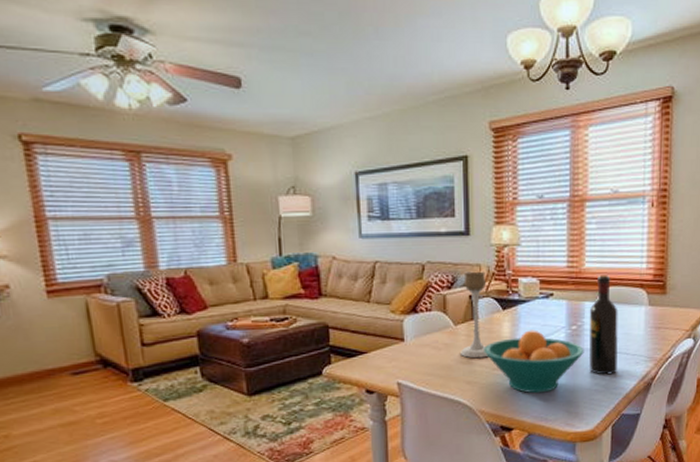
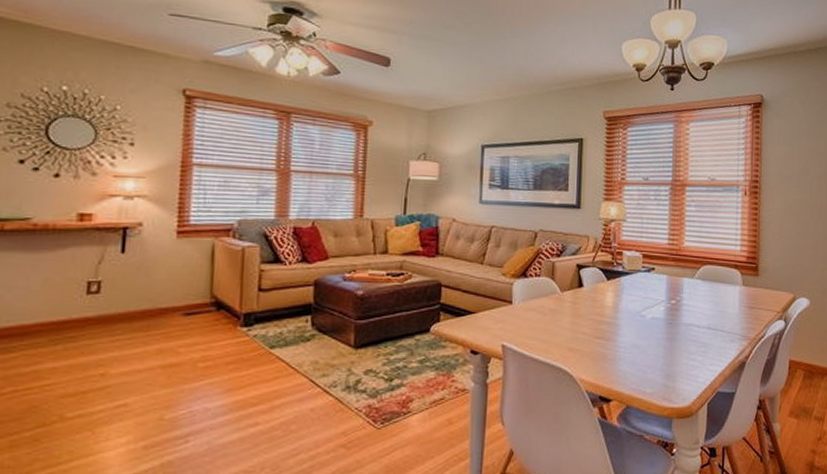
candle holder: present [461,271,488,359] -> none [565,242,594,326]
fruit bowl: present [484,330,584,394] -> none [587,301,682,365]
wine bottle: present [588,275,618,375] -> none [686,254,715,351]

